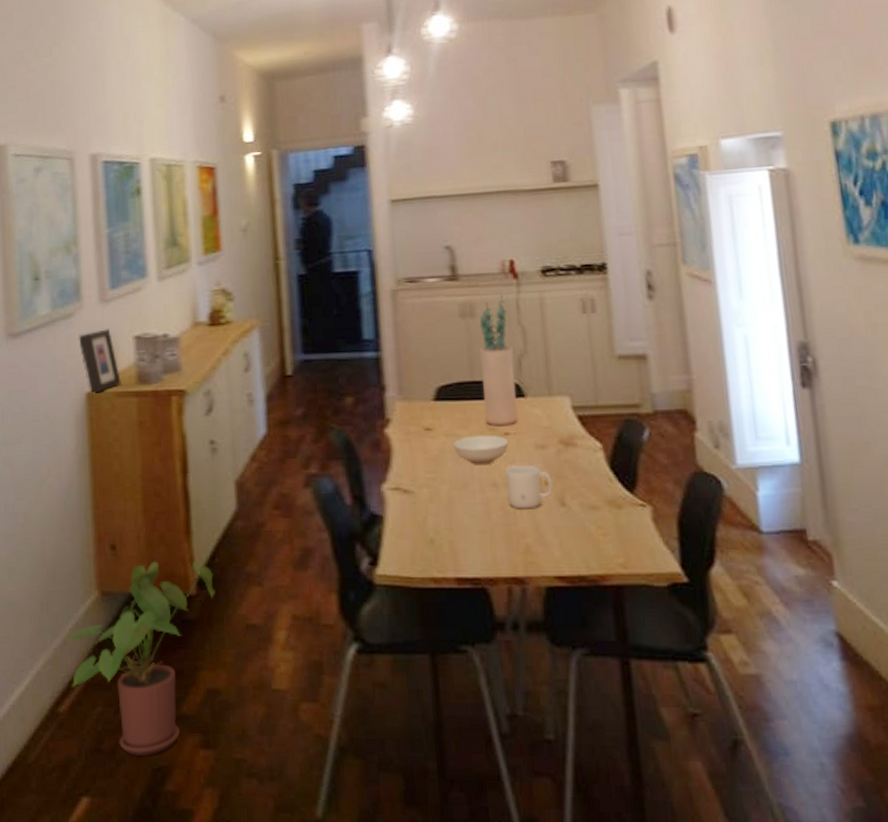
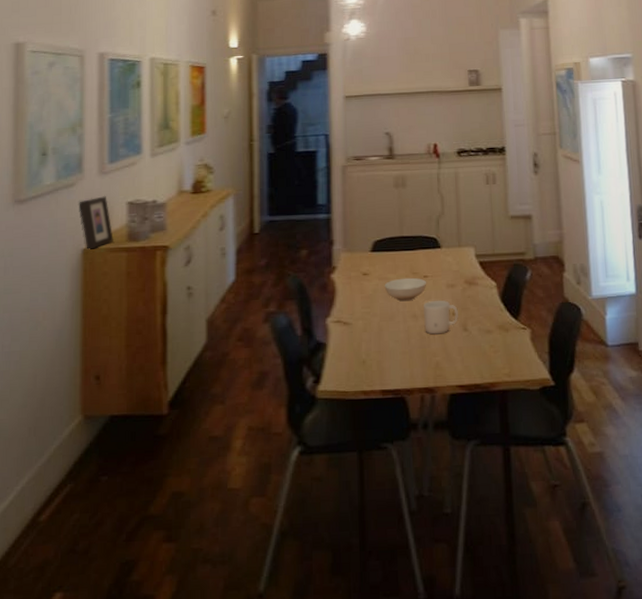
house plant: present [67,561,216,756] -> none [51,386,184,553]
vase: present [479,294,518,427] -> none [408,170,435,271]

